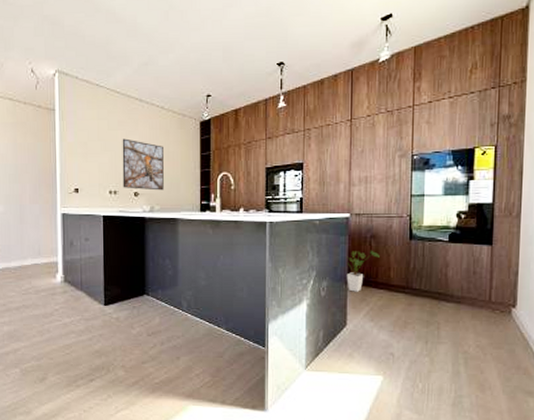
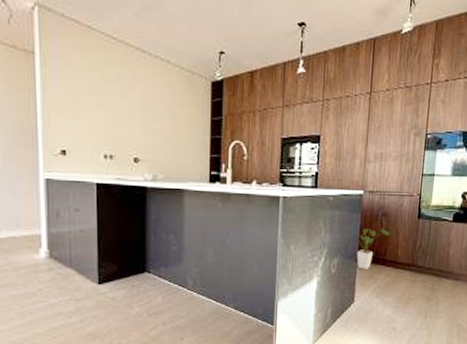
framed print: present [122,138,164,191] -> none [119,94,169,158]

